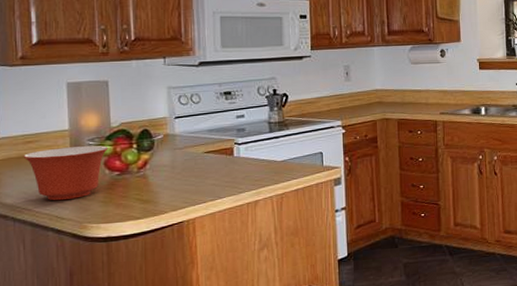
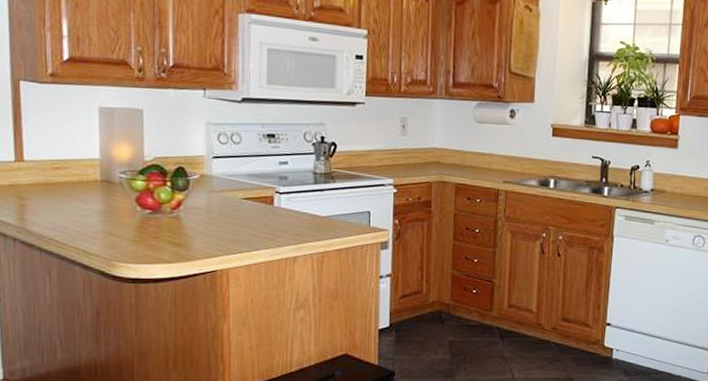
mixing bowl: present [23,145,108,201] -> none [51,177,141,235]

